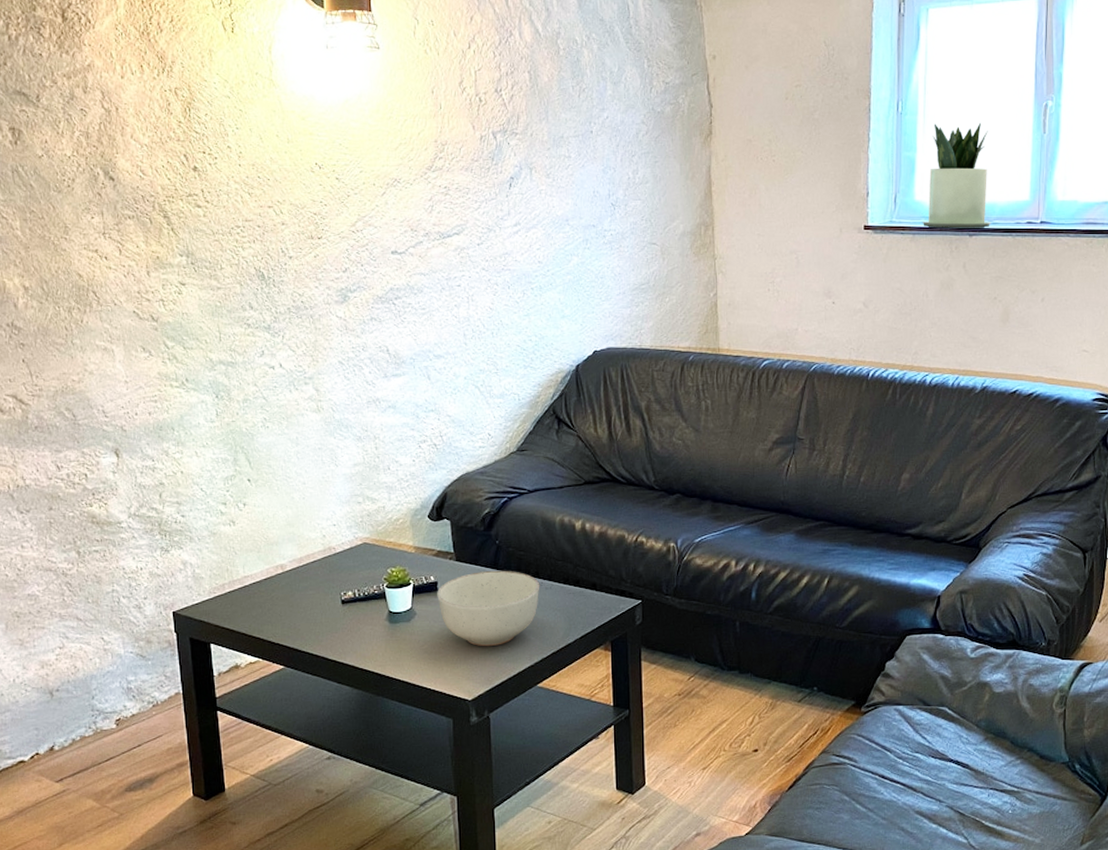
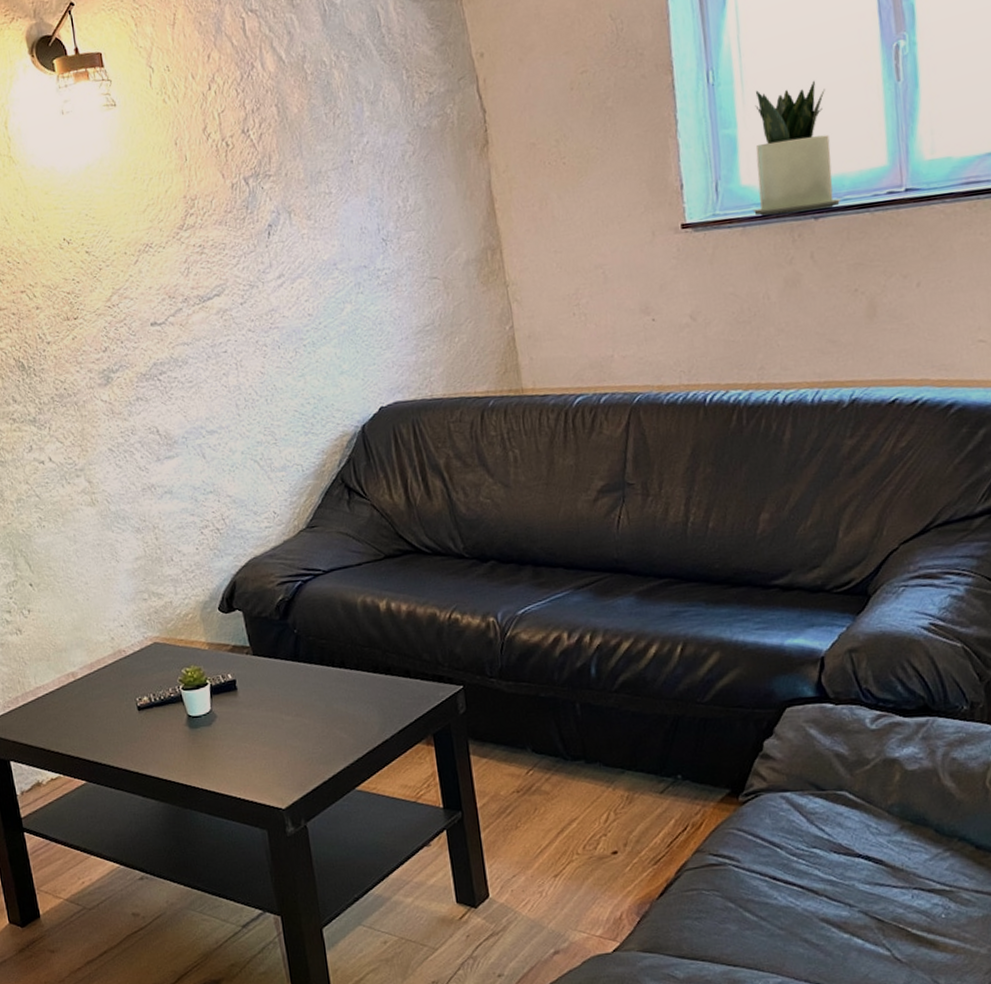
bowl: present [437,570,540,647] -> none [236,662,348,749]

